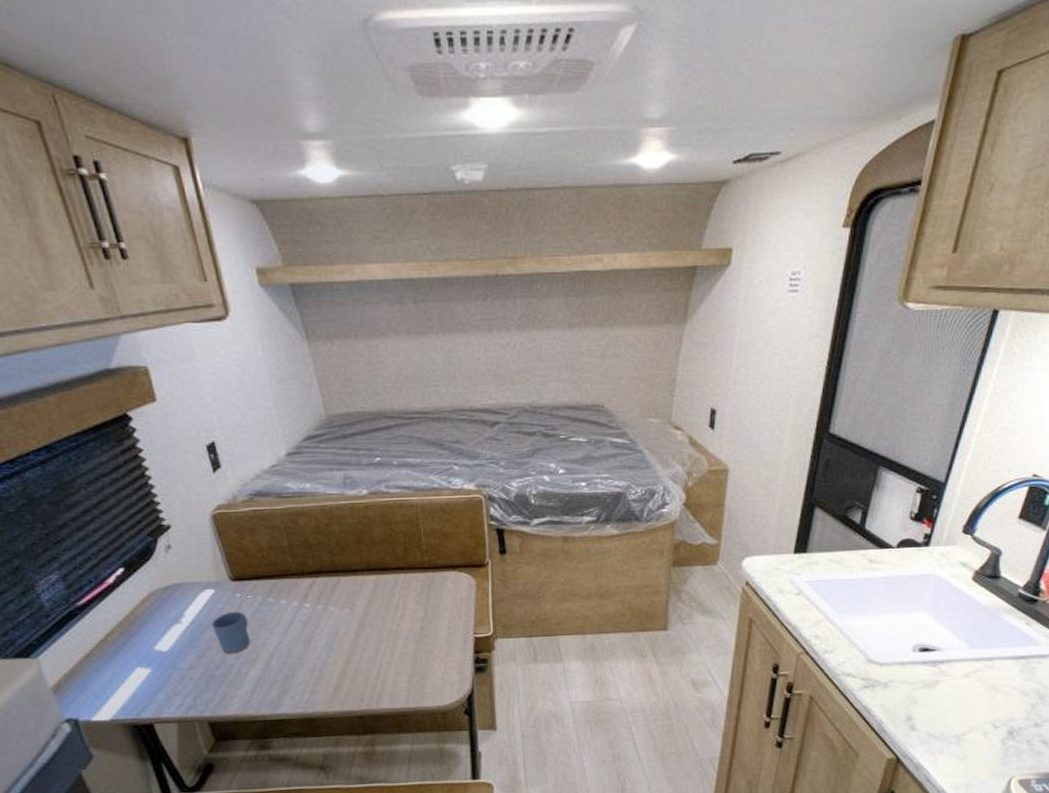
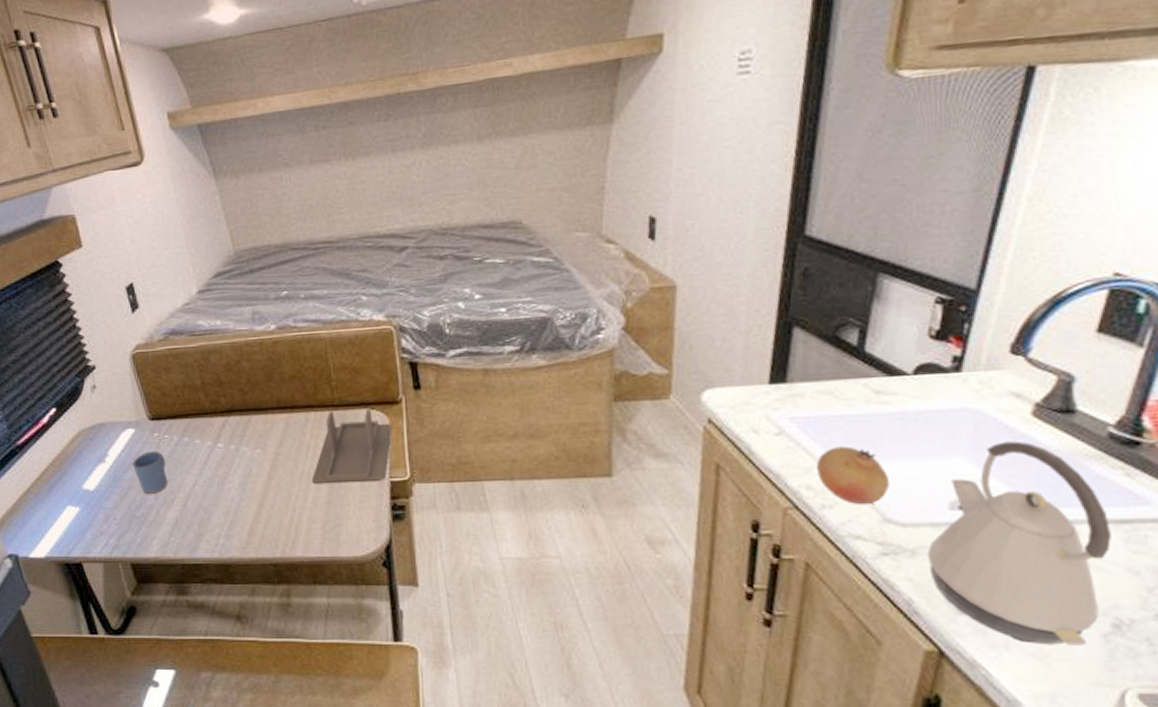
napkin holder: none [399,571,478,640] -> present [311,408,392,483]
fruit: none [823,604,874,650] -> present [816,446,891,506]
kettle: none [895,599,1013,750] -> present [927,441,1111,645]

